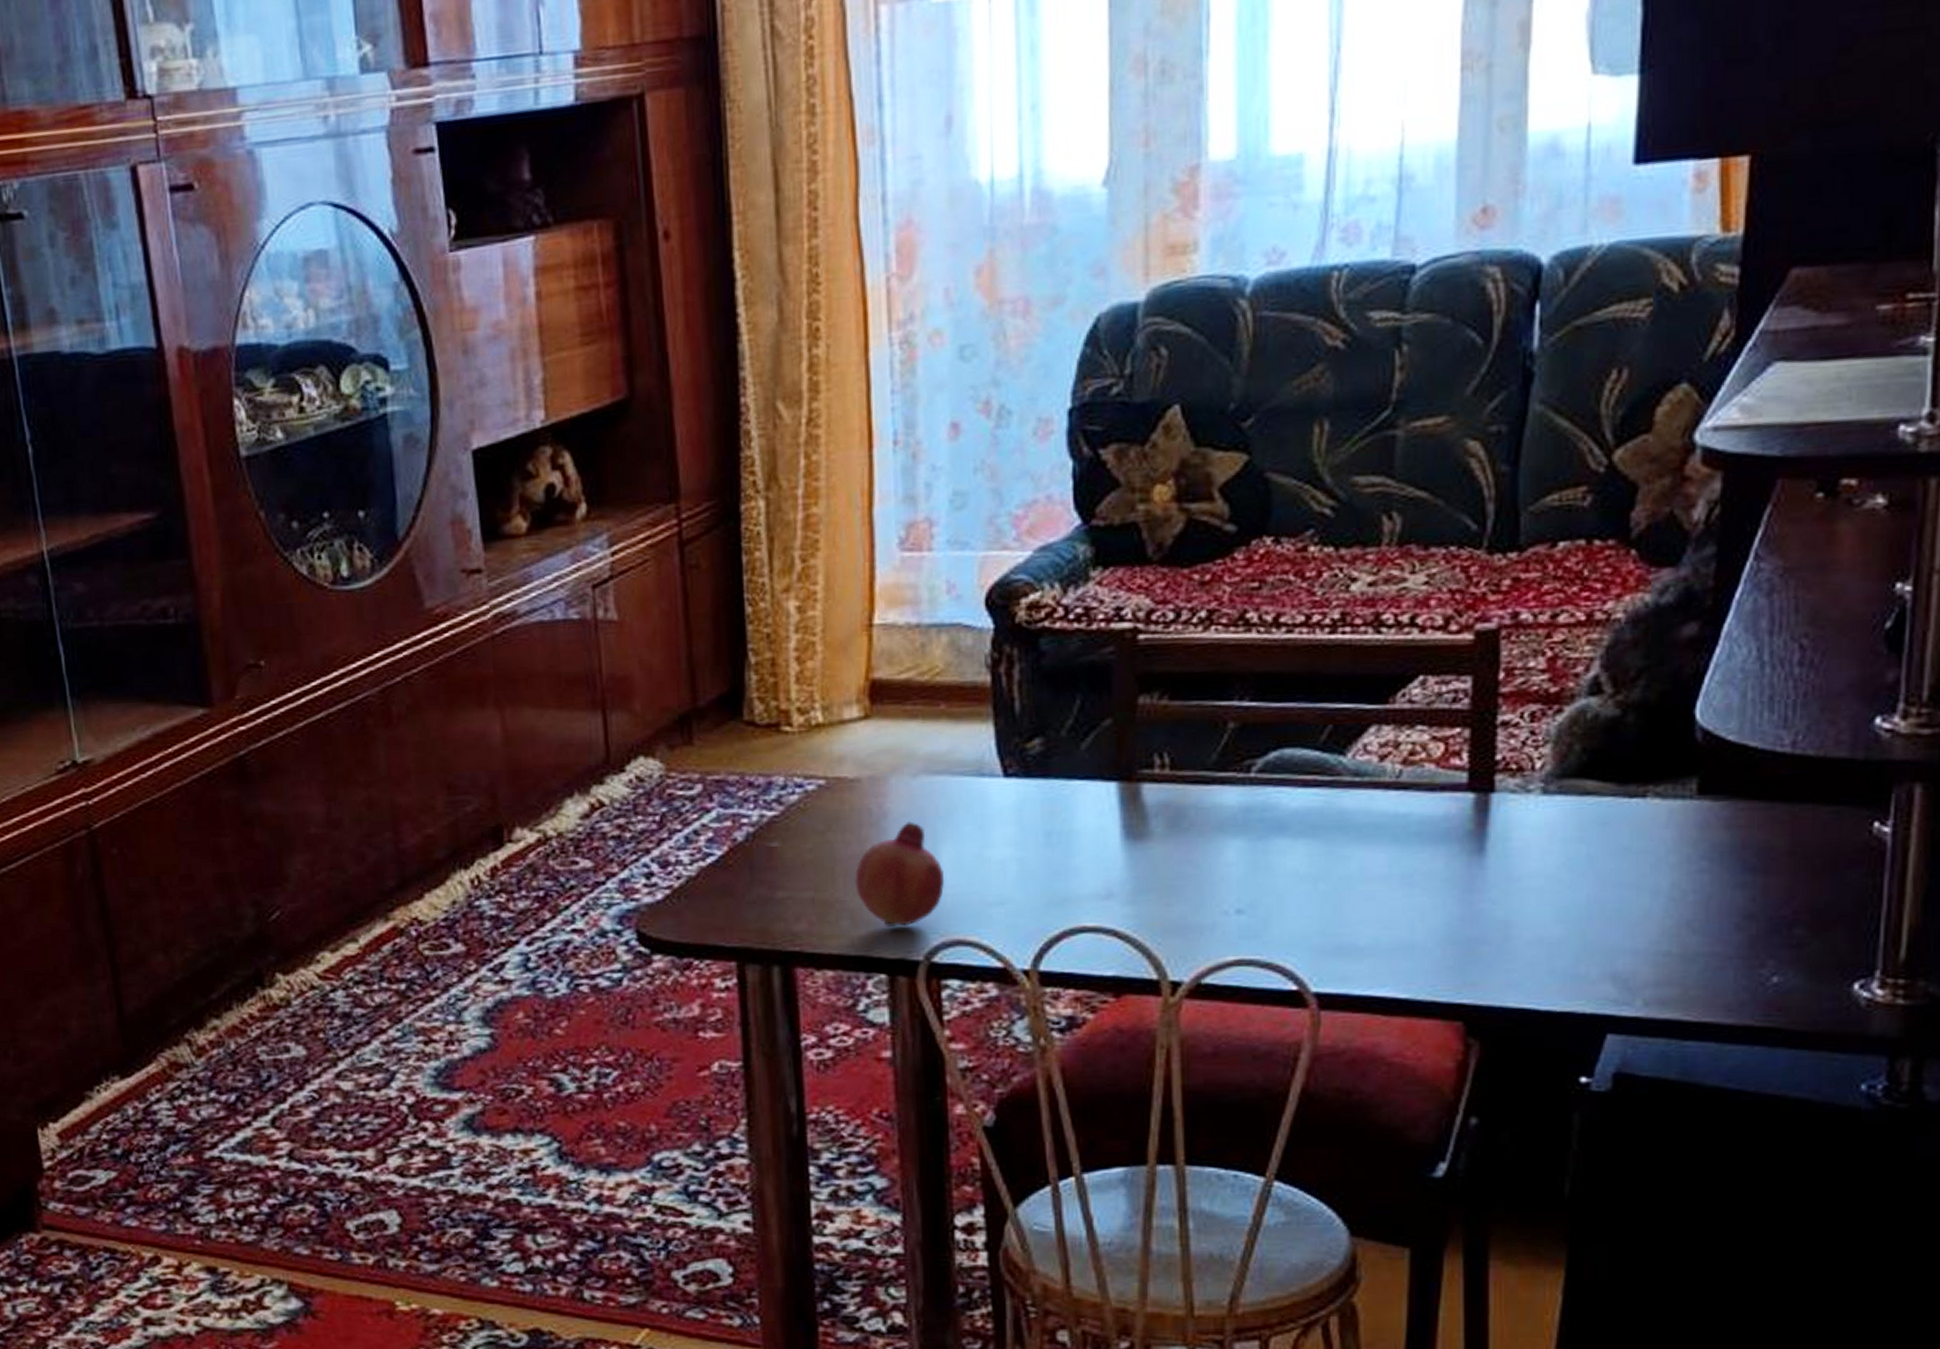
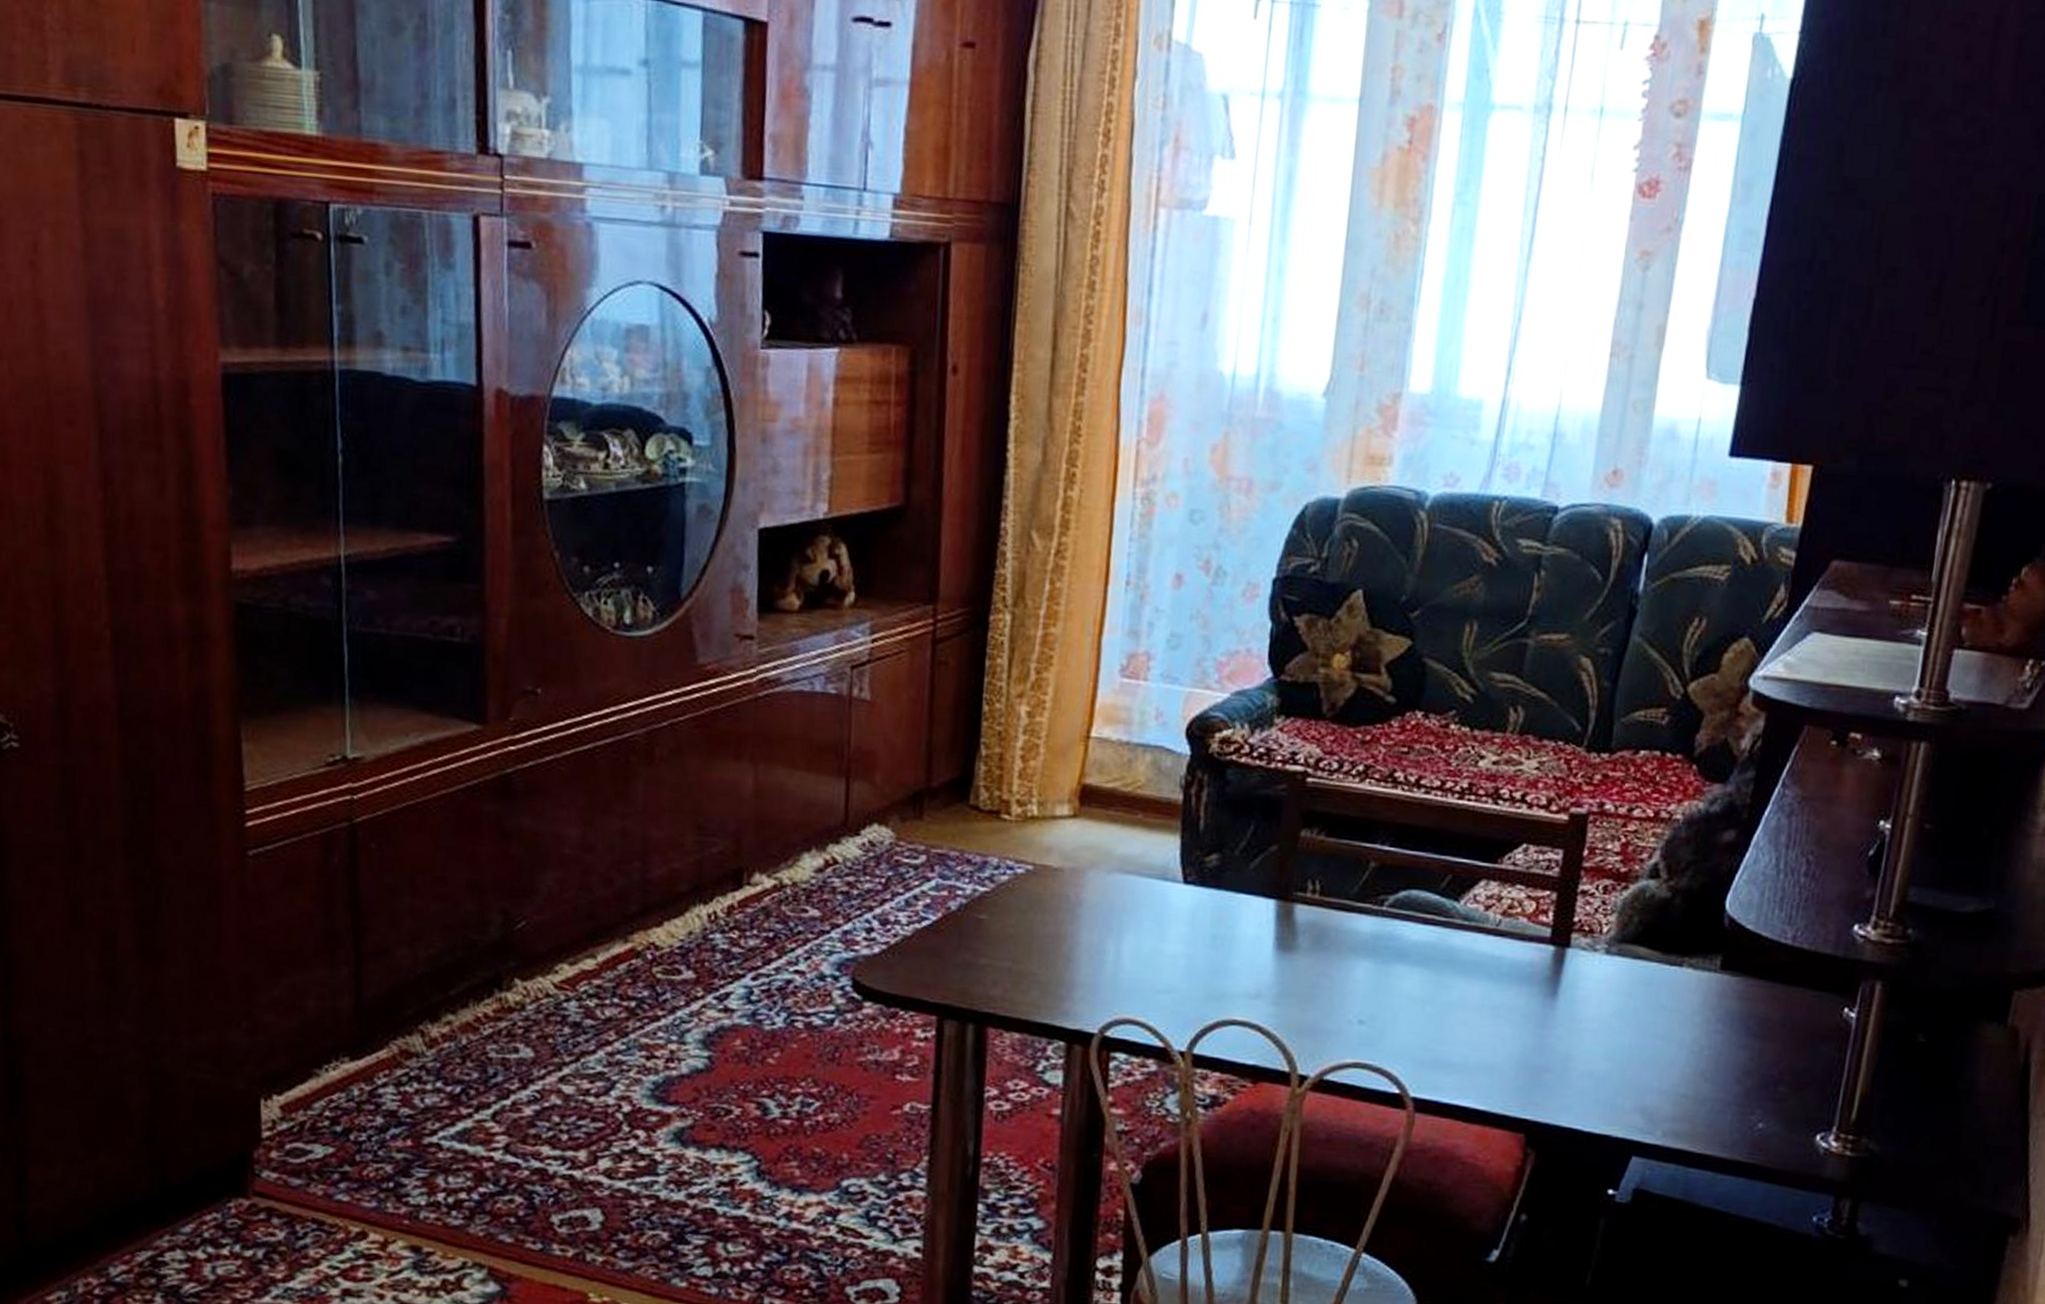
fruit: present [855,821,944,928] -> none [1047,911,1124,1002]

